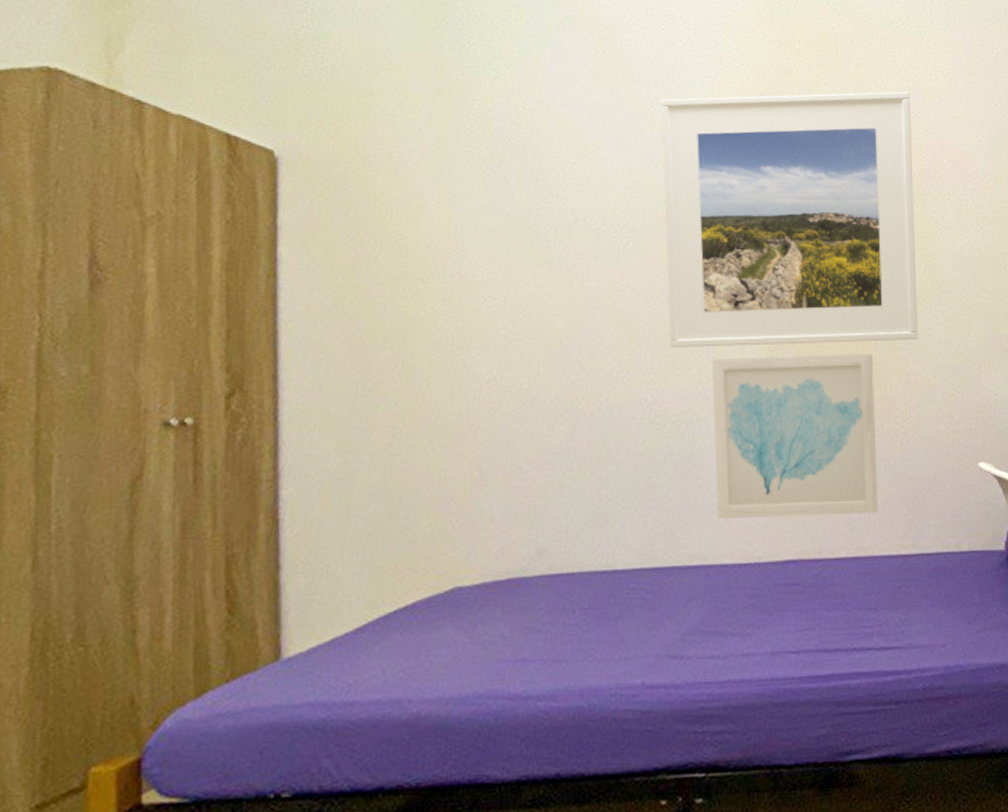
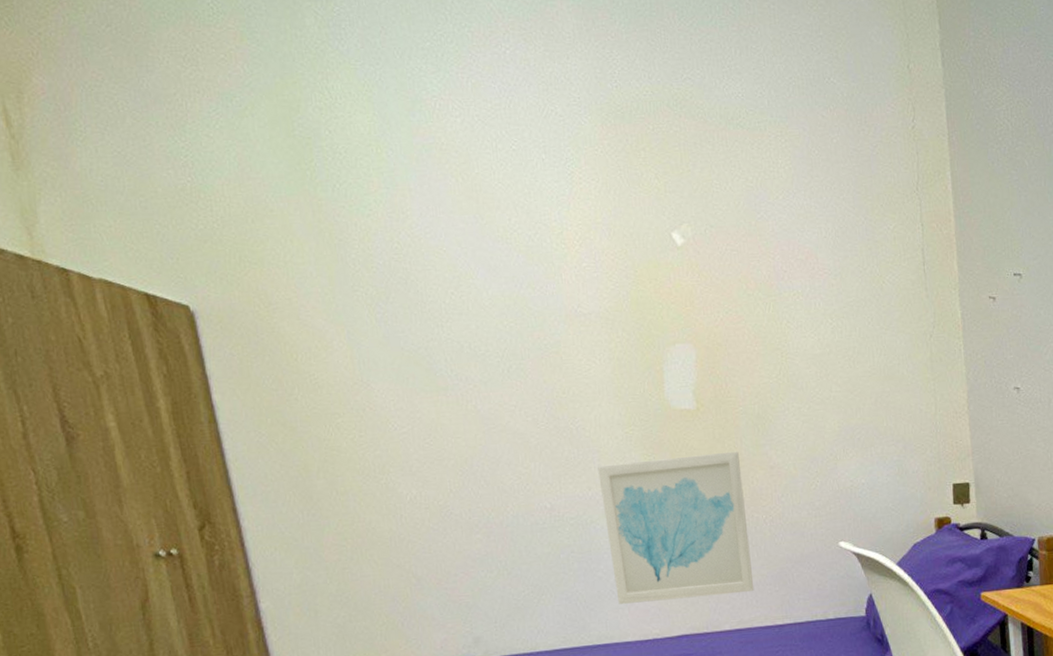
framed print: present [660,91,918,347] -> none [522,192,778,459]

